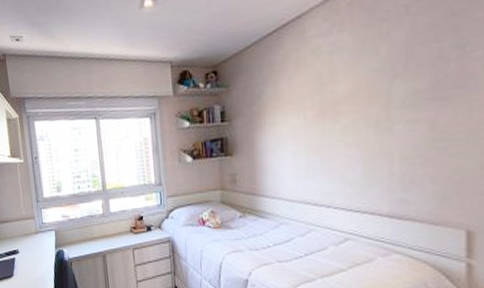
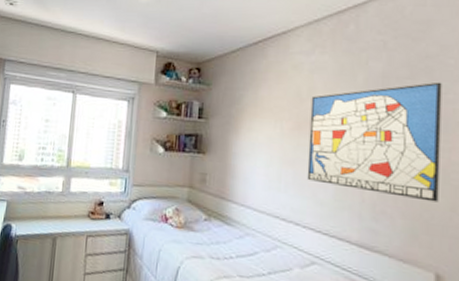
wall art: none [333,39,470,164] -> present [307,82,442,203]

